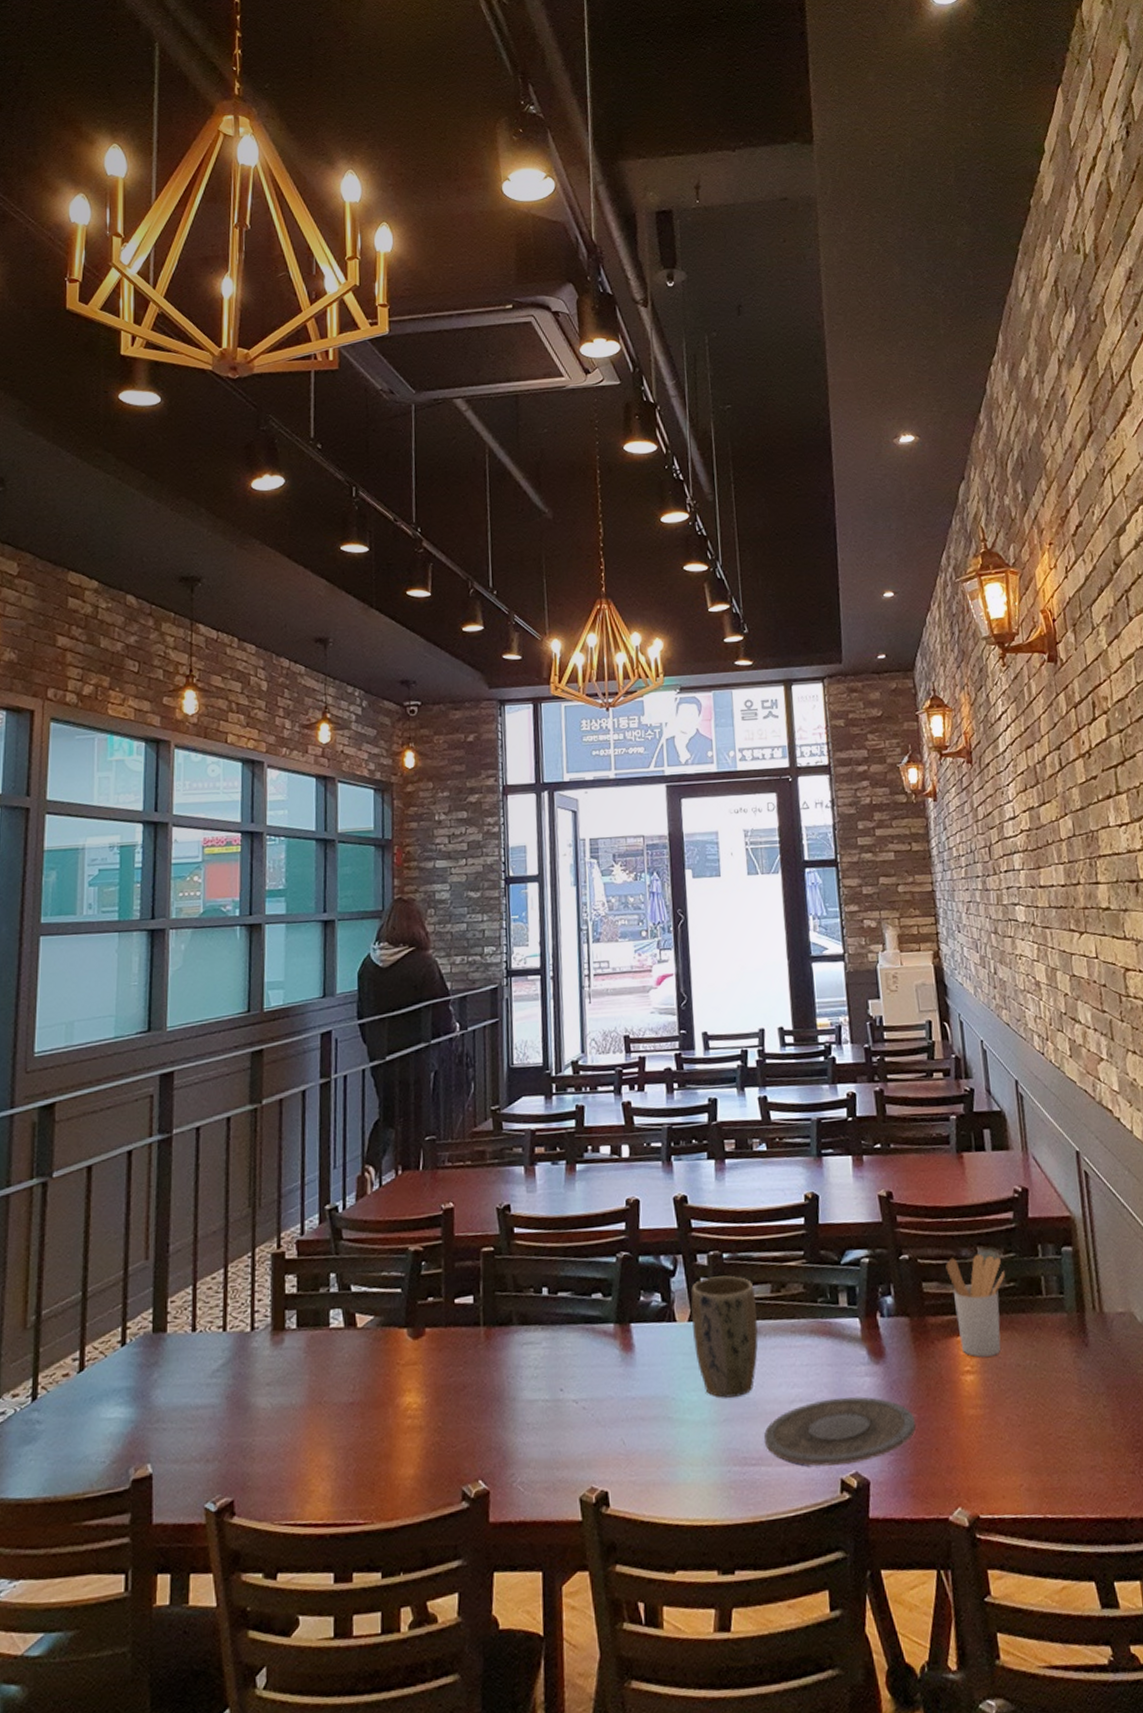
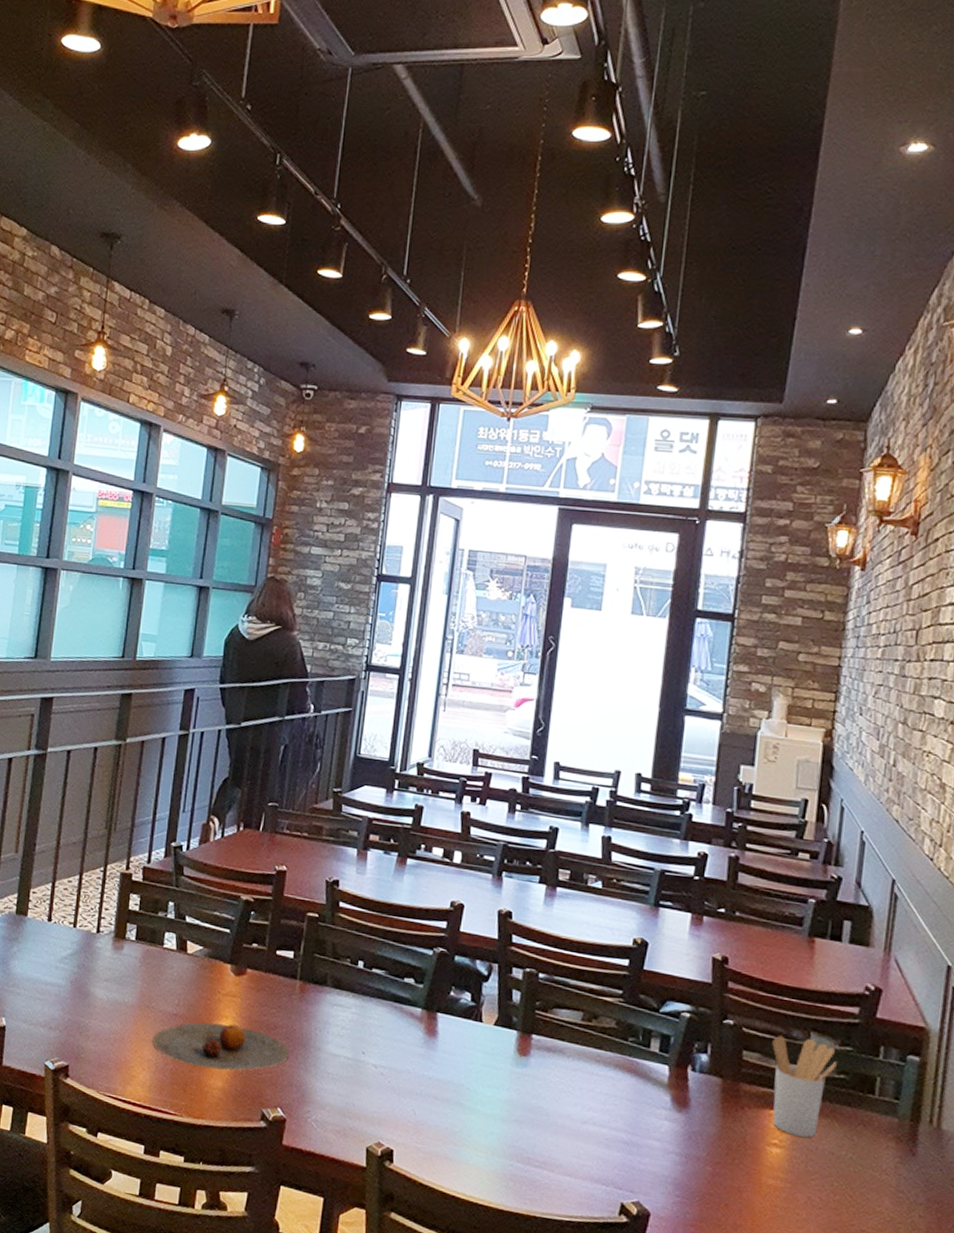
plate: none [329,1396,484,1459] -> present [152,1022,290,1071]
plant pot: present [691,1275,758,1398] -> none [496,991,565,1104]
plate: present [764,1396,916,1466] -> none [551,1128,709,1195]

